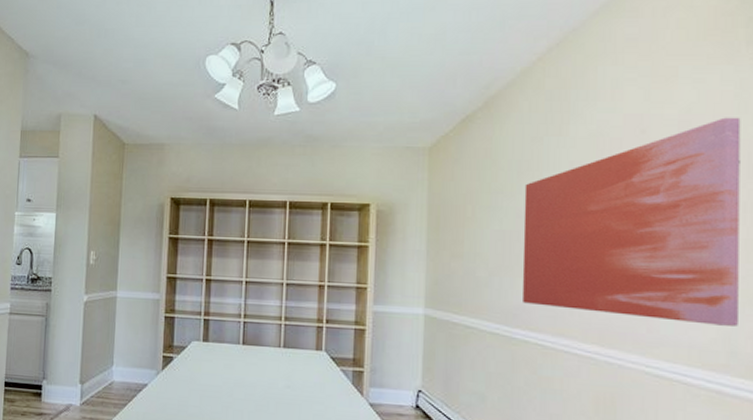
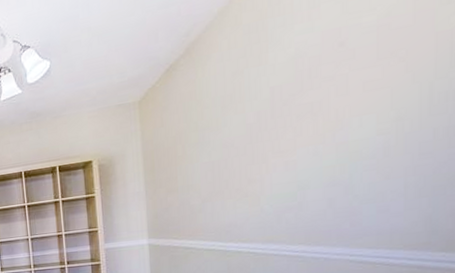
wall art: present [522,117,741,326] -> none [229,9,443,221]

